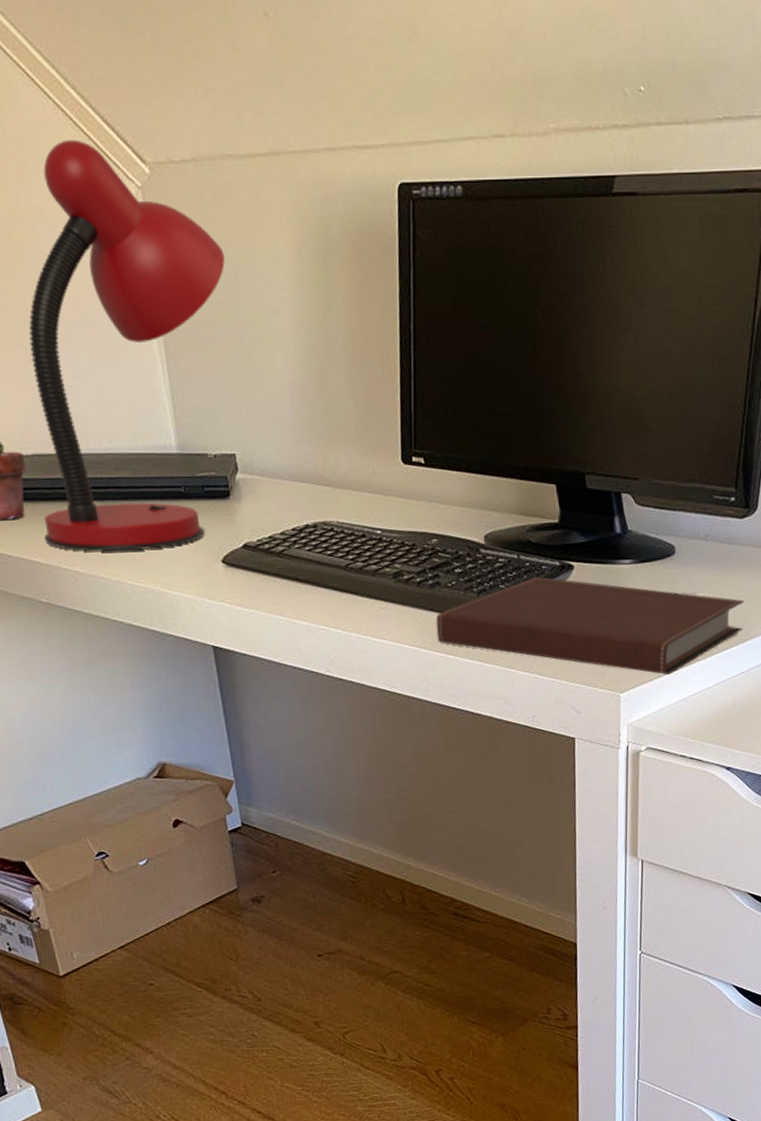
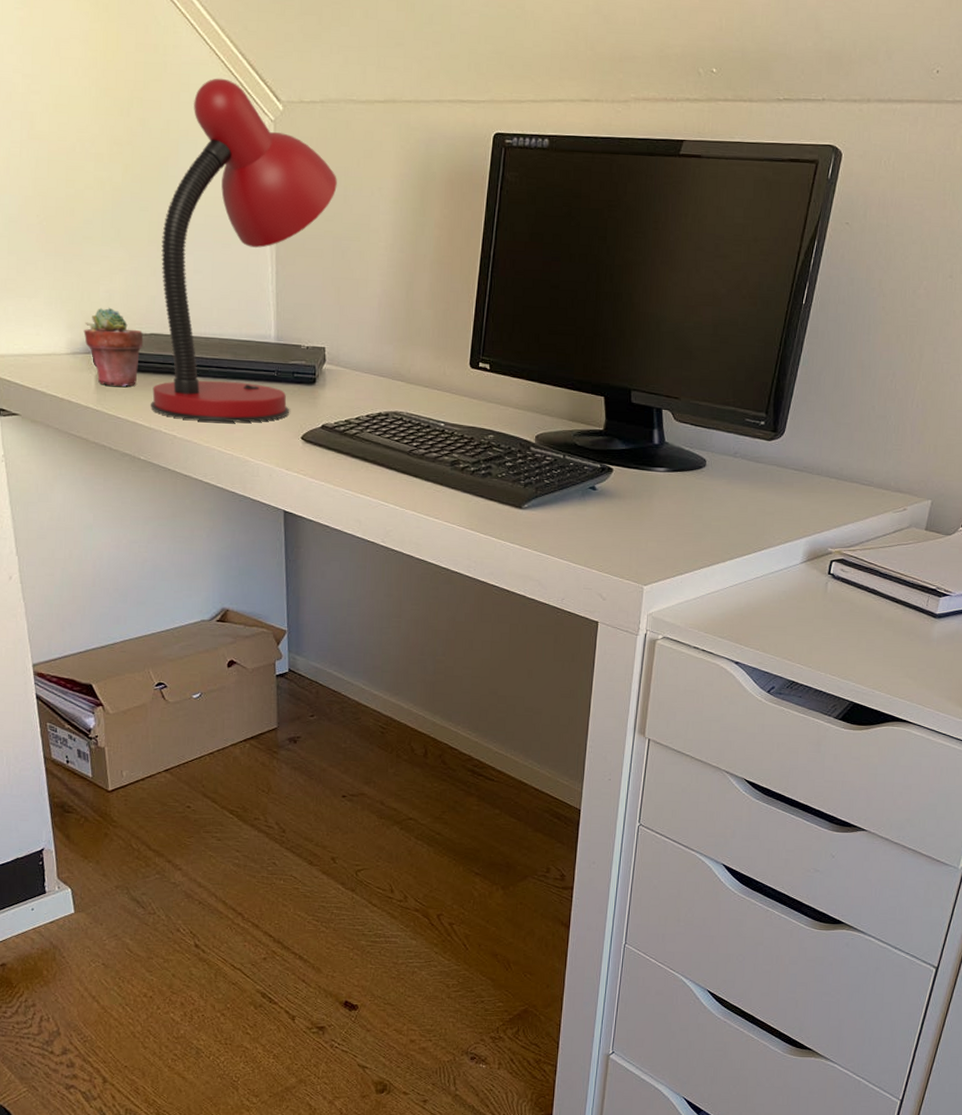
notebook: present [436,576,745,675] -> none [483,475,765,573]

